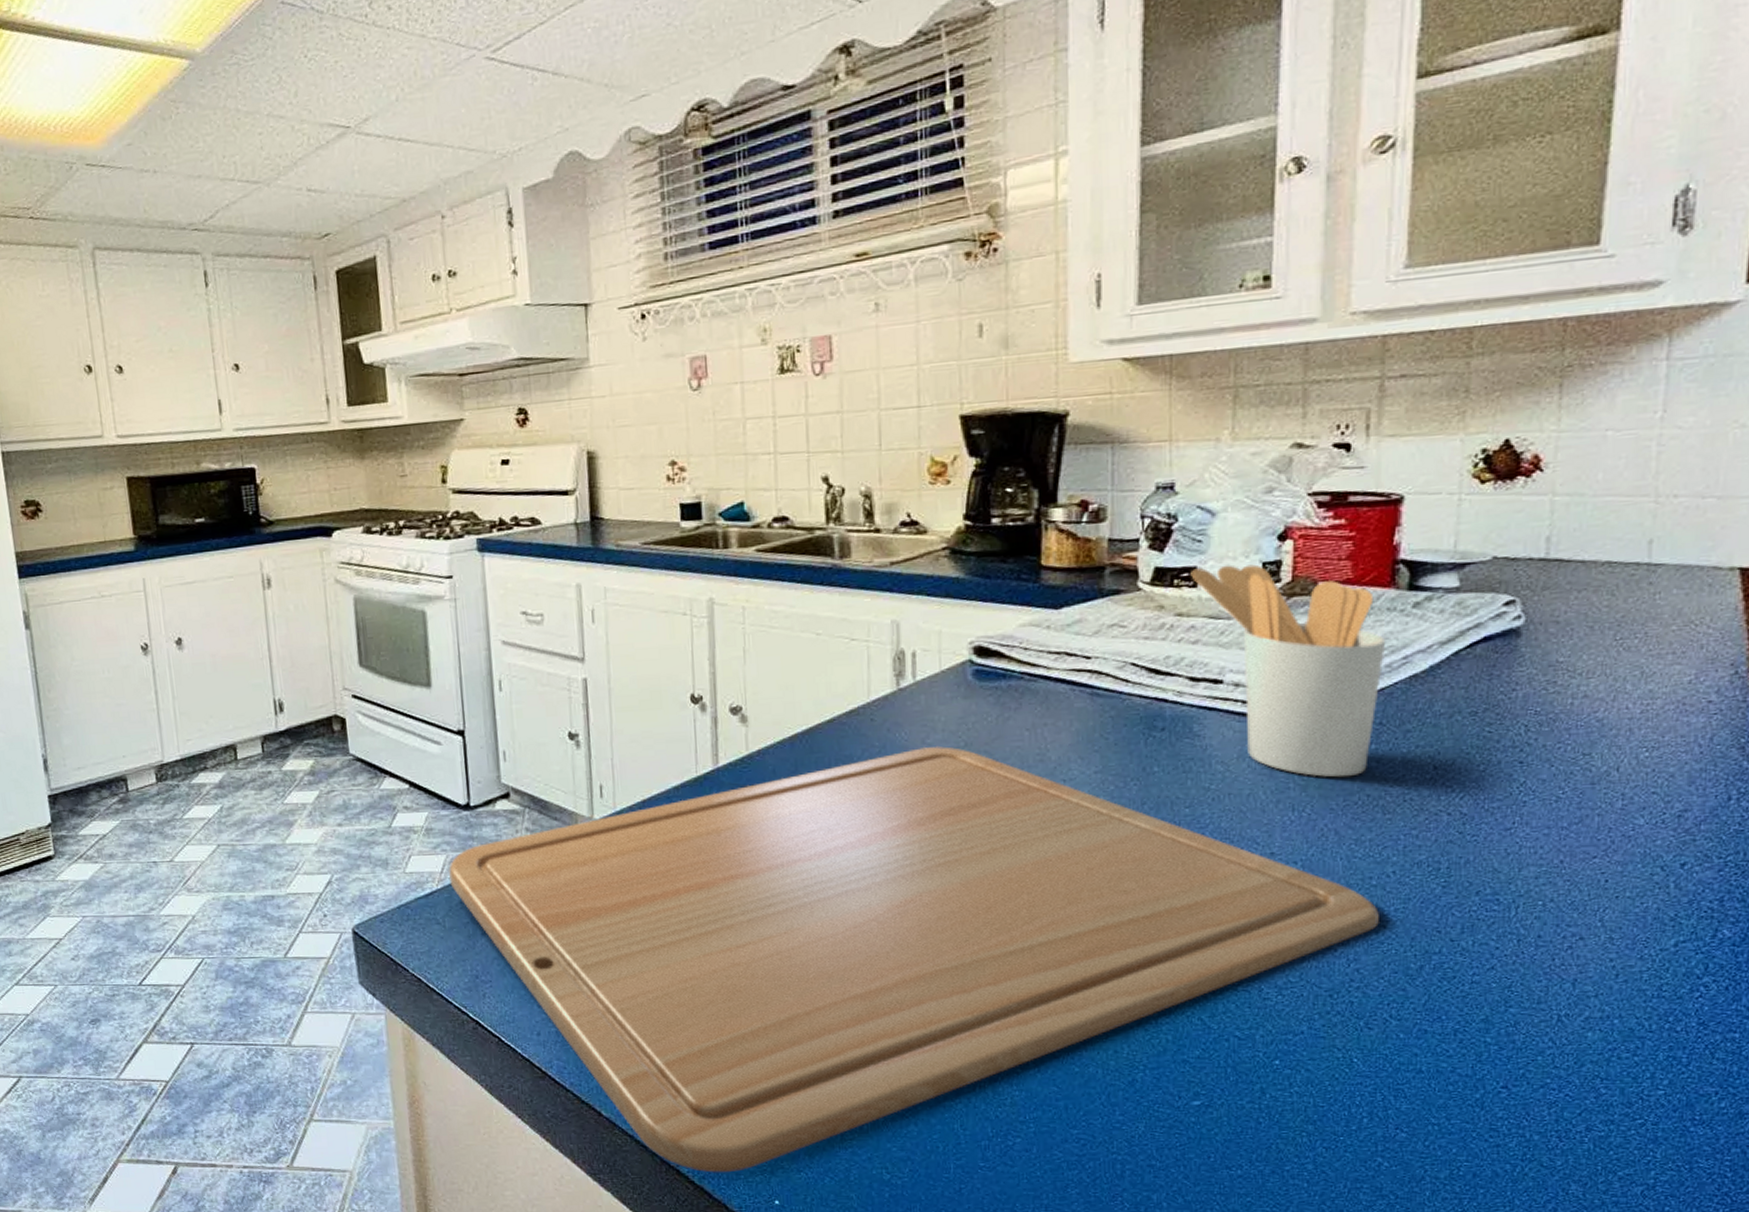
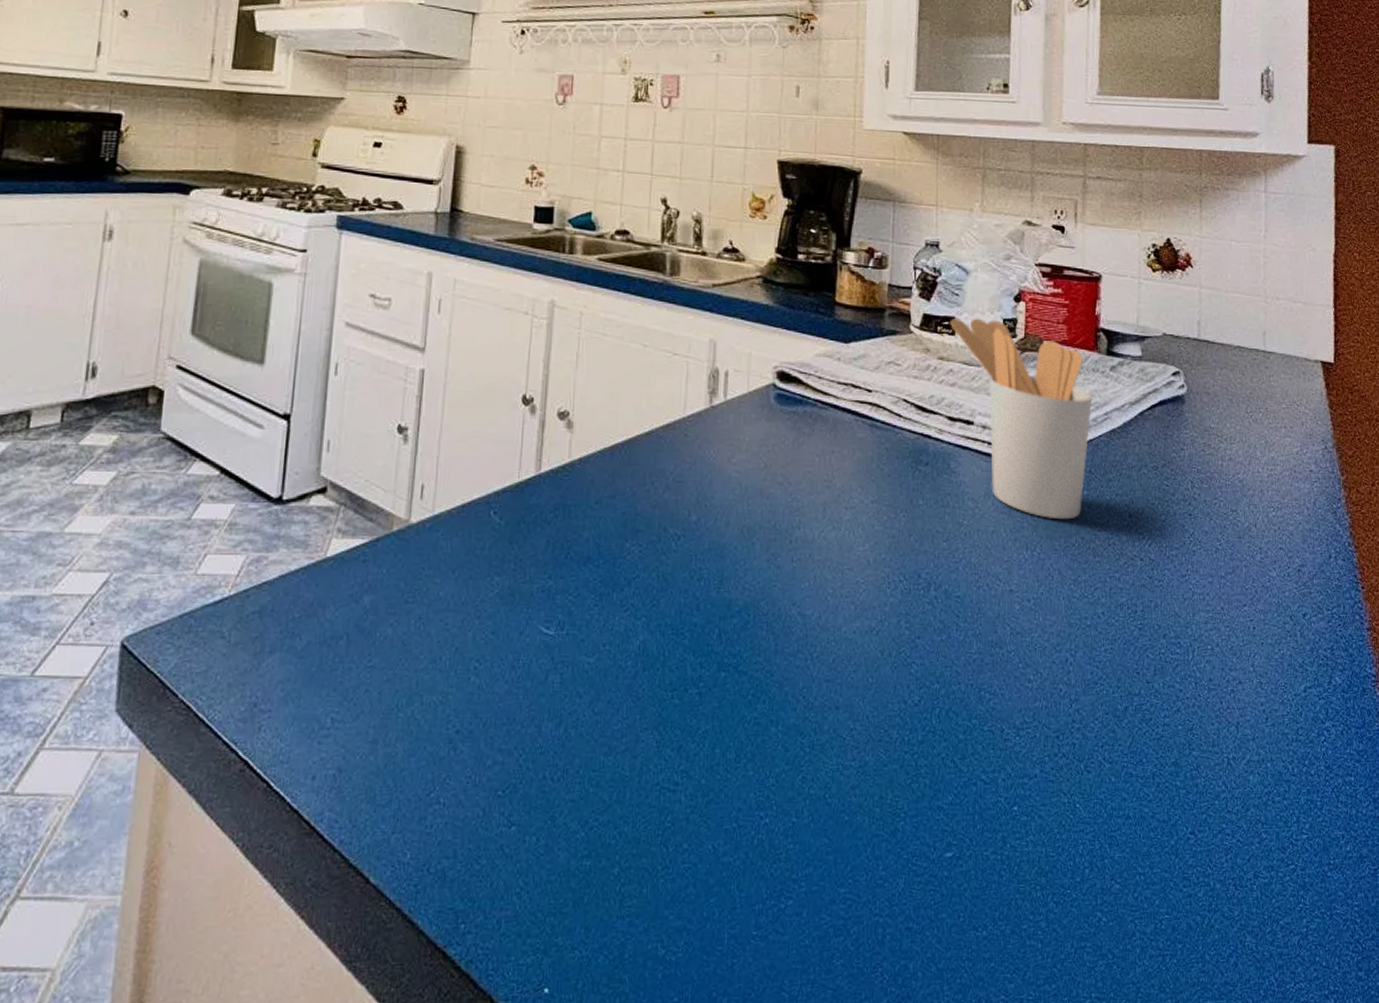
chopping board: present [449,745,1379,1173] -> none [245,465,1093,955]

